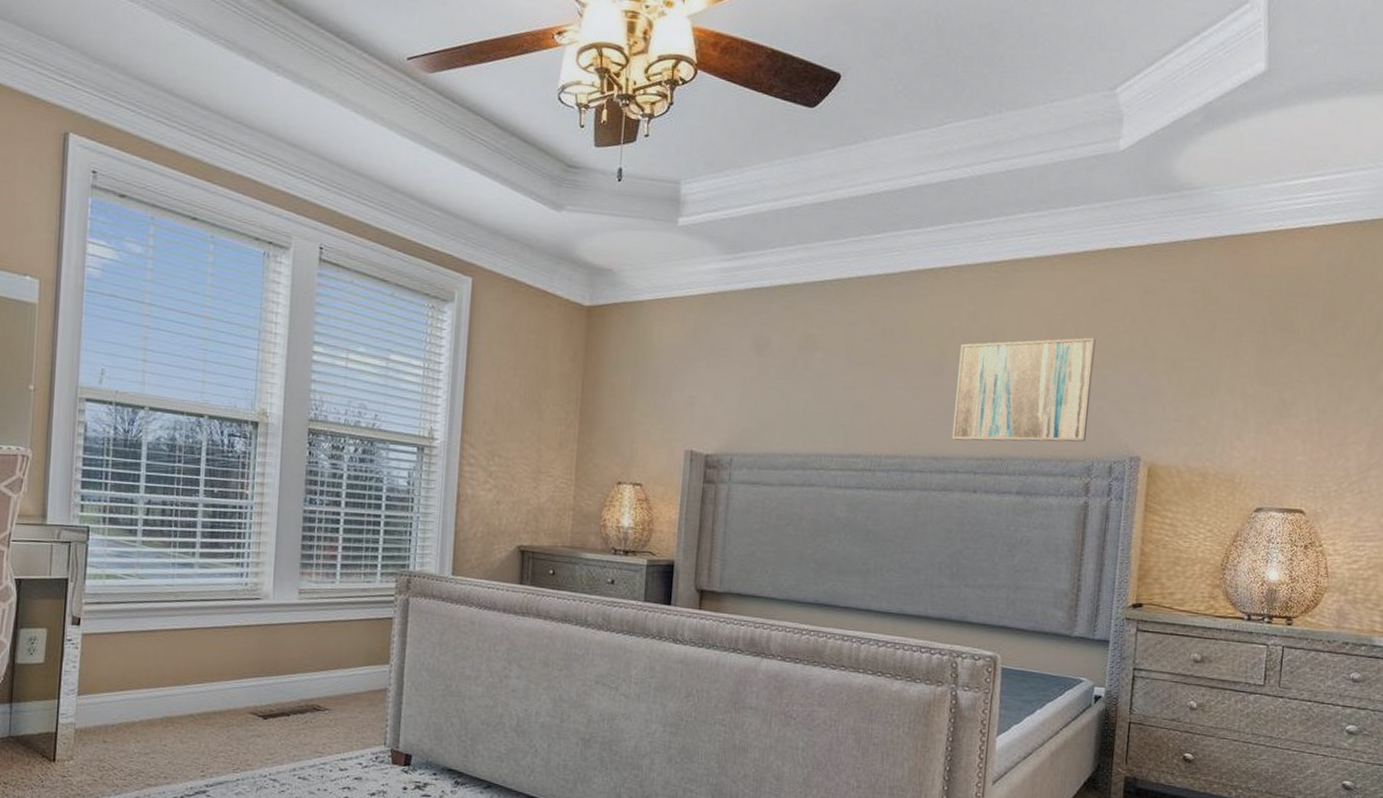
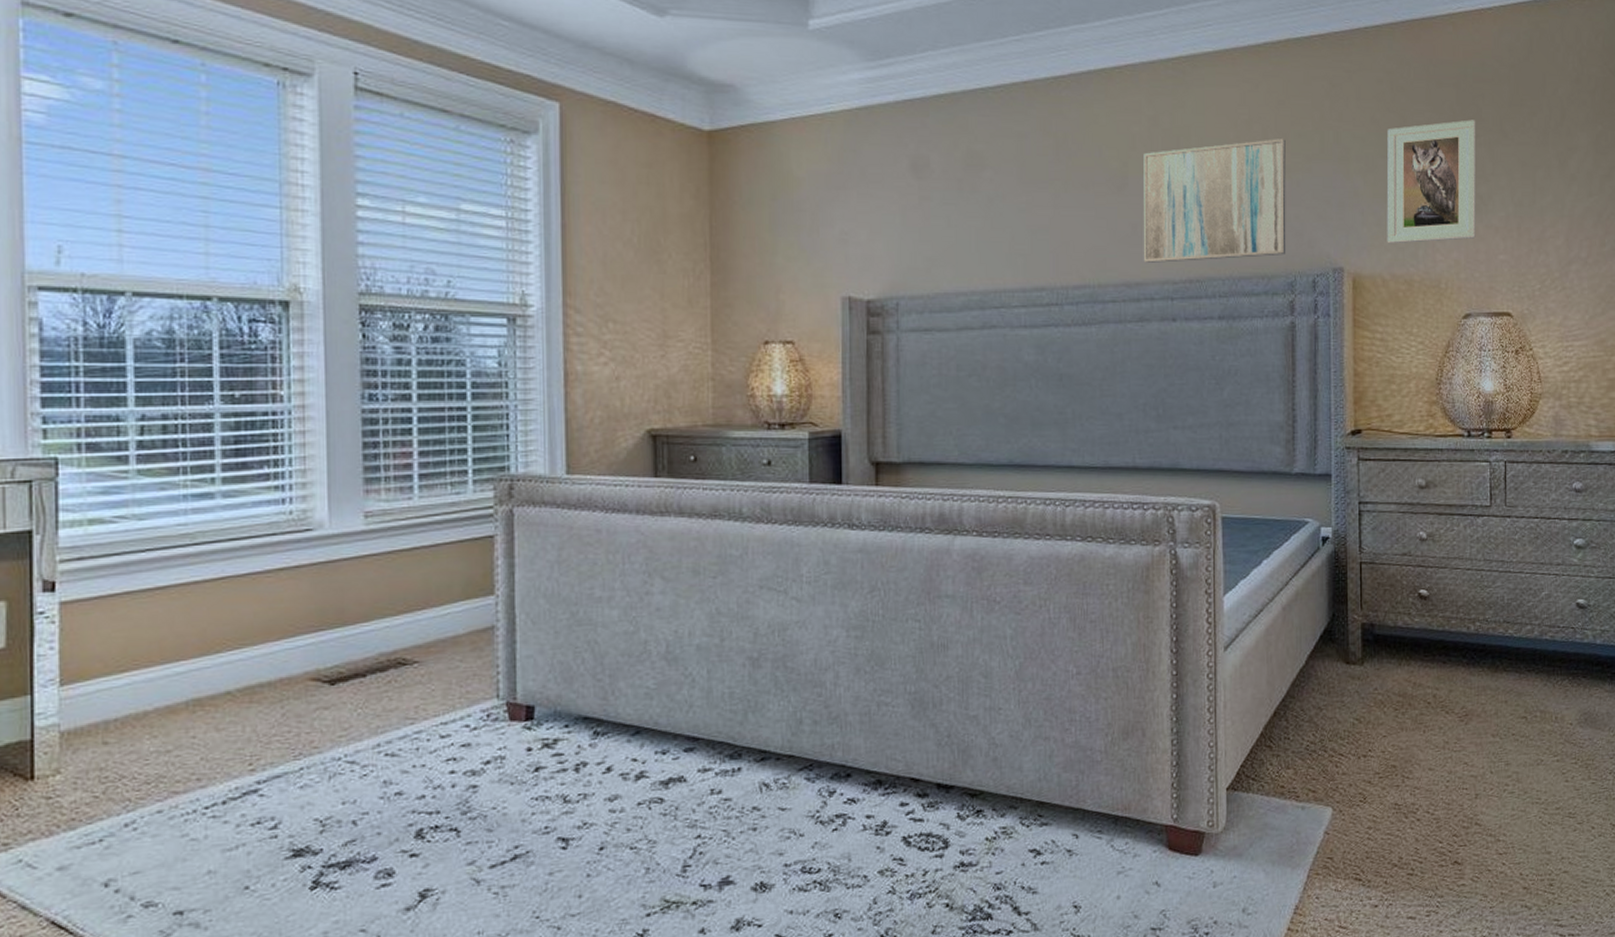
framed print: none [1185,329,1287,440] -> present [1386,119,1476,244]

